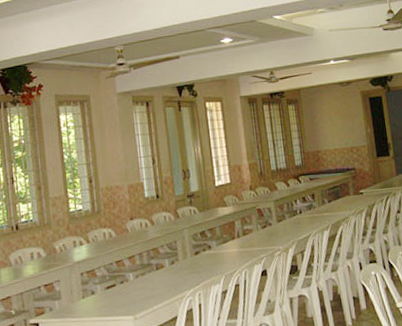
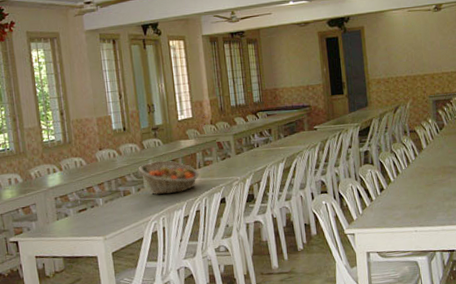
fruit basket: none [173,230,239,268] -> present [139,160,200,195]

